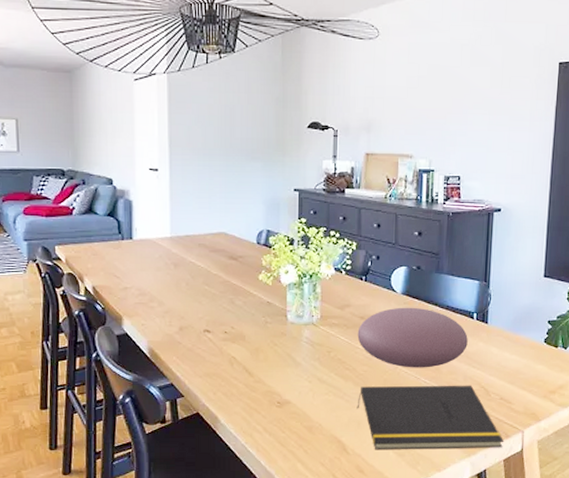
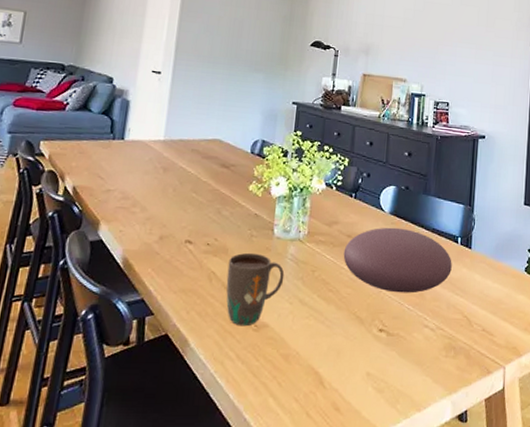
mug: none [247,338,301,404] -> present [226,252,285,327]
notepad: present [357,385,503,450] -> none [337,311,485,385]

